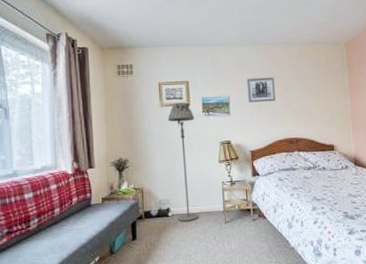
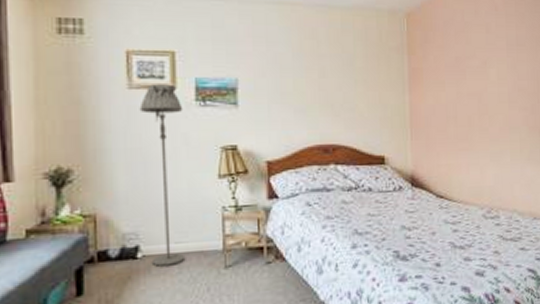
wall art: present [246,77,275,102] -> none [264,53,306,90]

